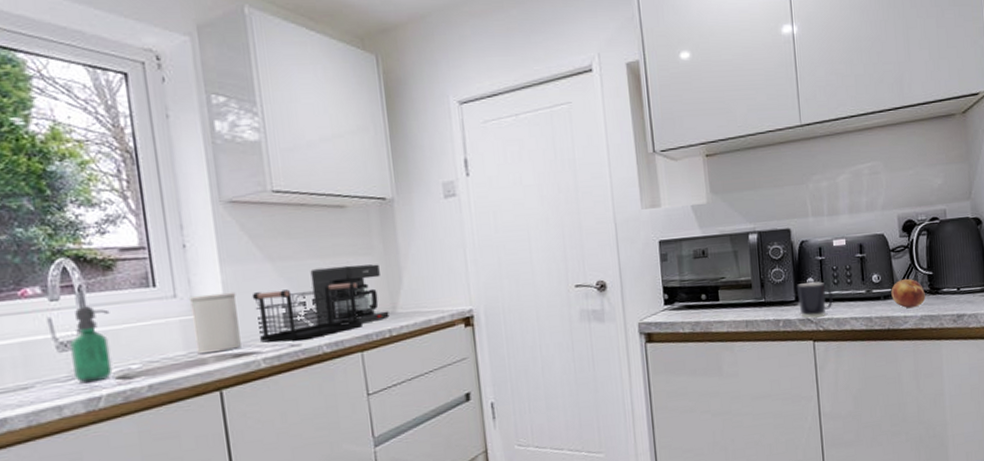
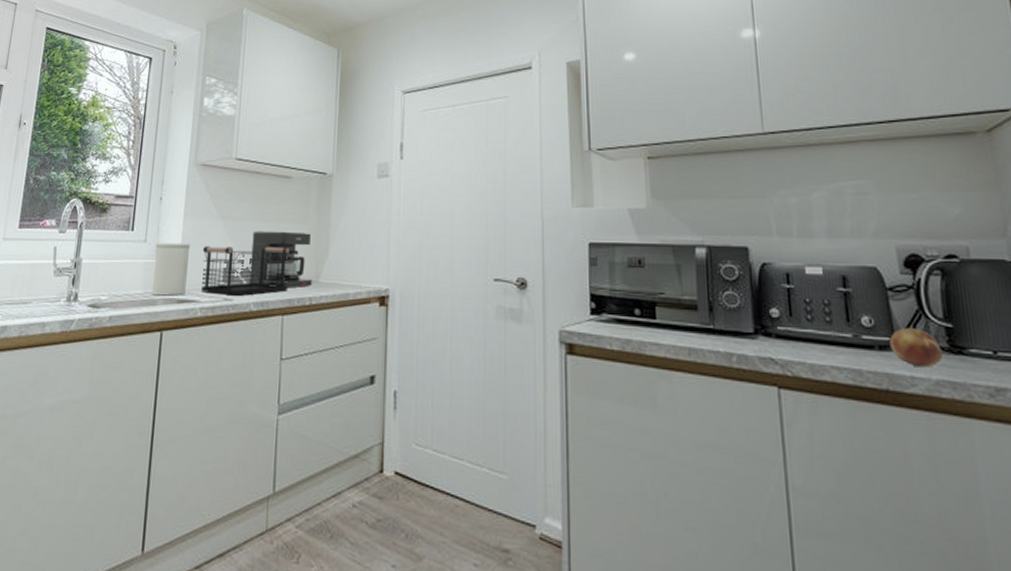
soap dispenser: present [70,306,113,383] -> none [60,240,97,305]
mug: present [796,281,833,318] -> none [755,313,806,359]

